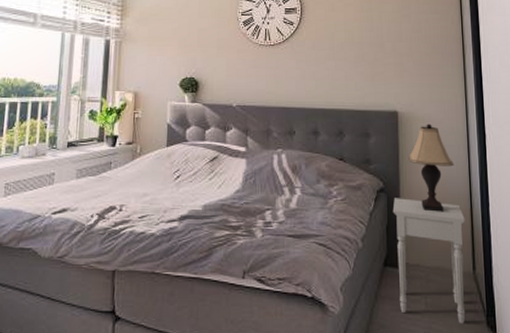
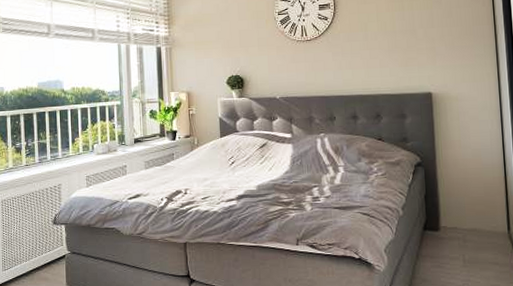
nightstand: present [392,198,466,324] -> none [430,170,501,277]
lamp: present [408,123,455,212] -> none [443,102,489,181]

